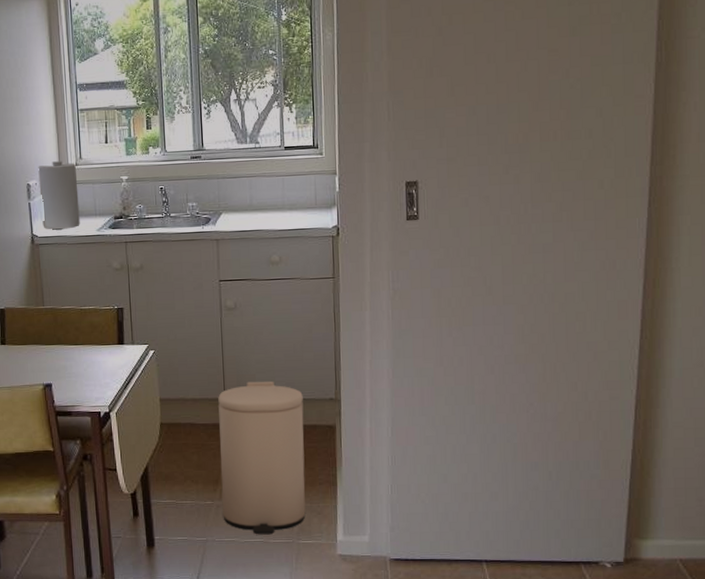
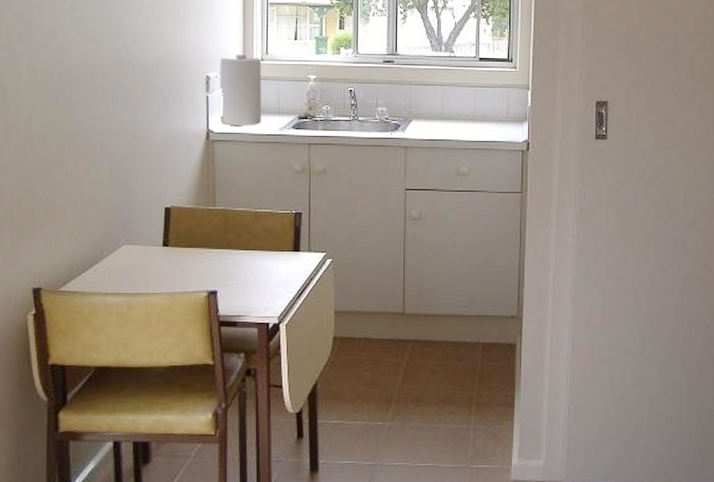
pedal bin: present [218,380,306,535] -> none [394,295,484,459]

